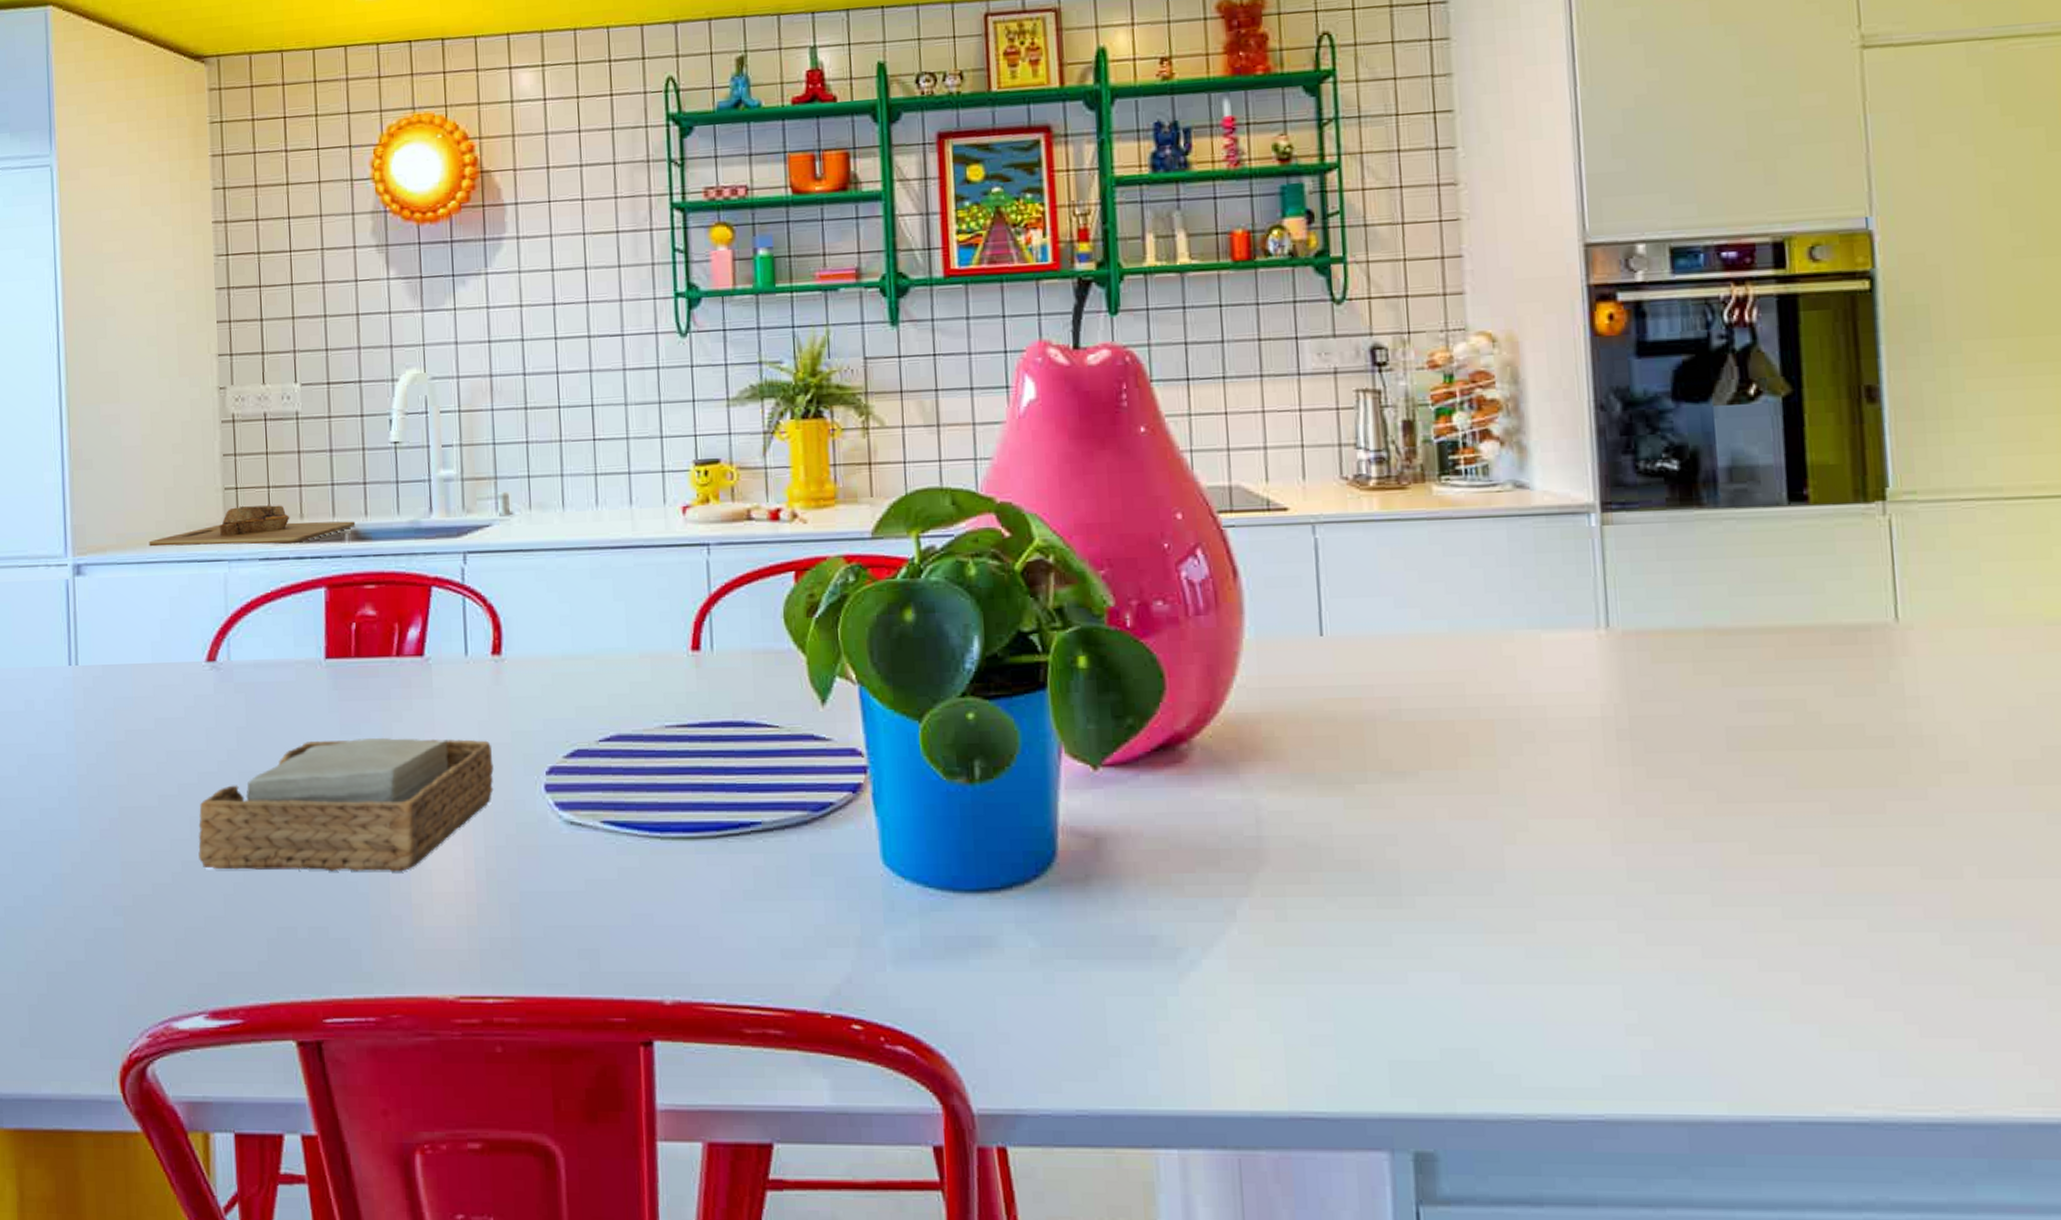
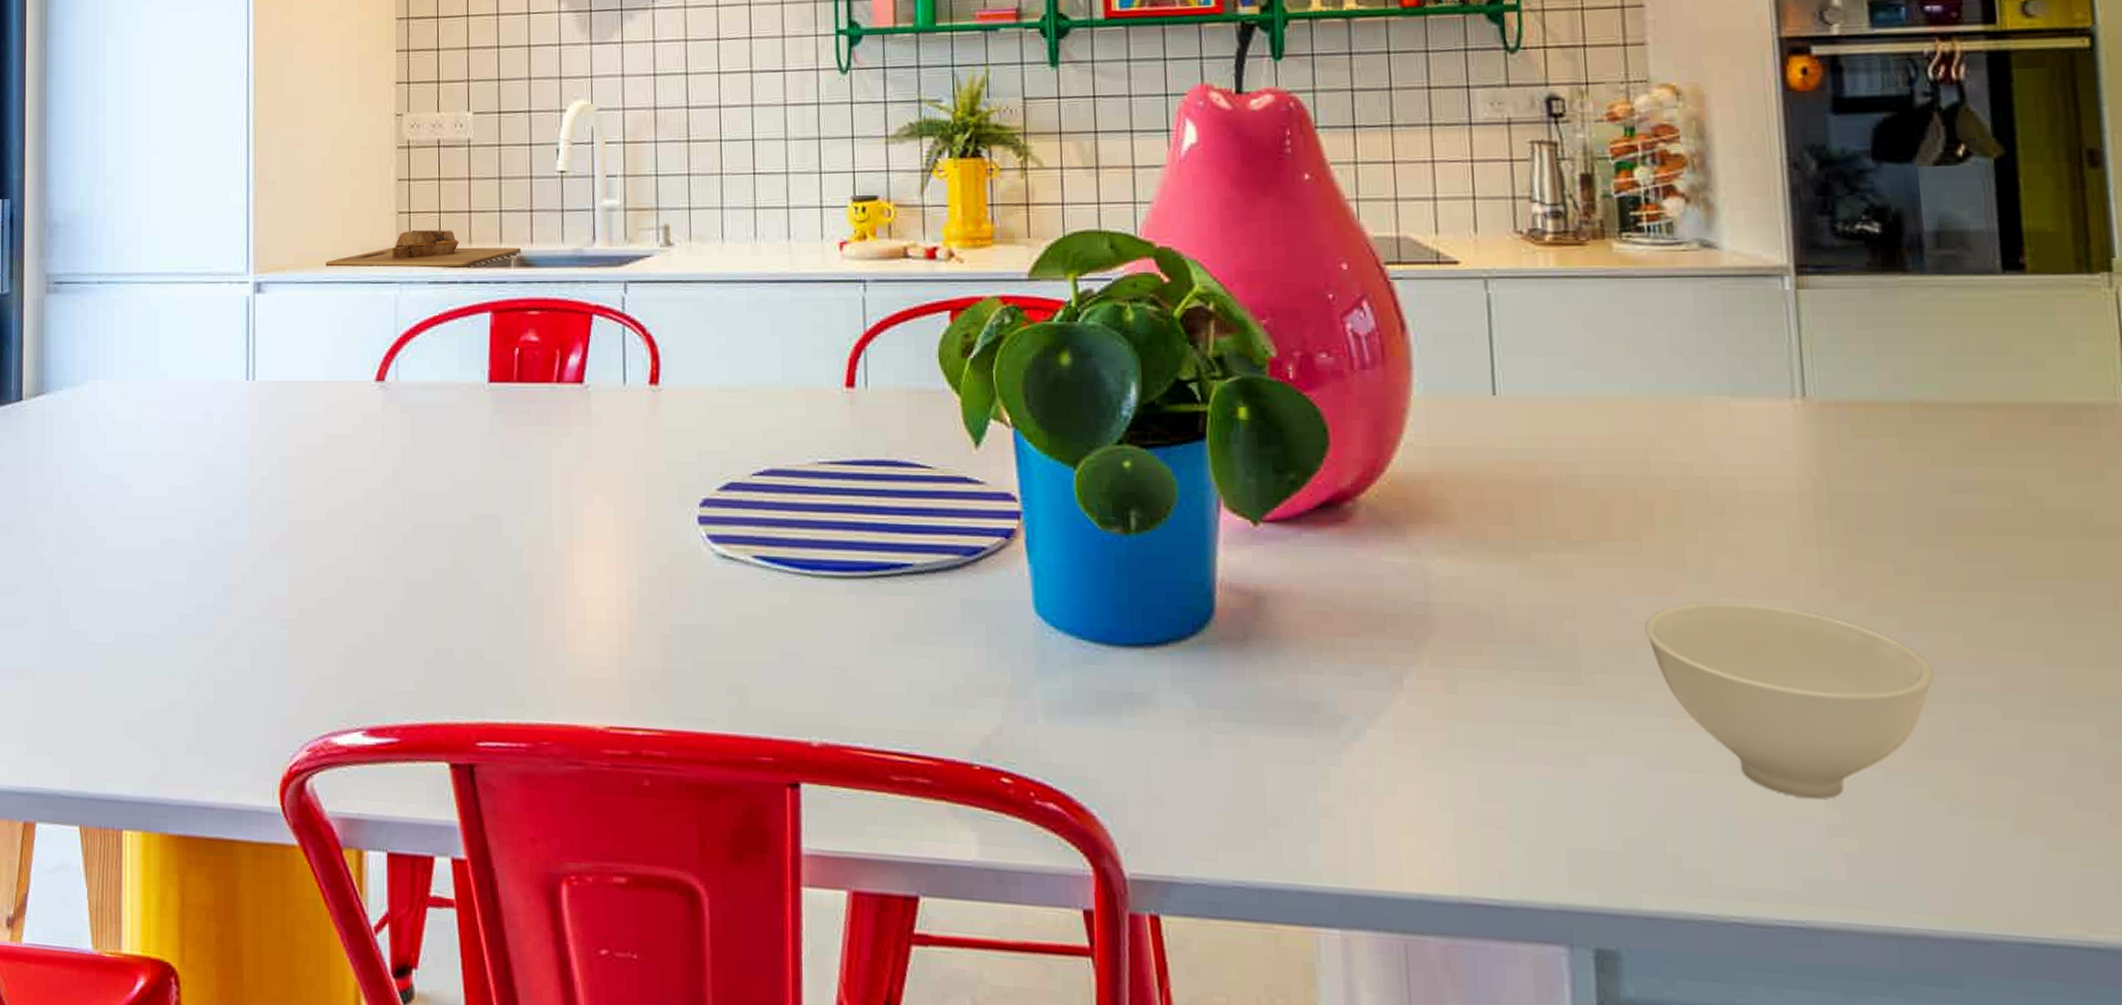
napkin holder: present [198,737,494,872] -> none [362,462,649,598]
bowl: none [1461,822,1722,1003] -> present [1644,601,1934,800]

